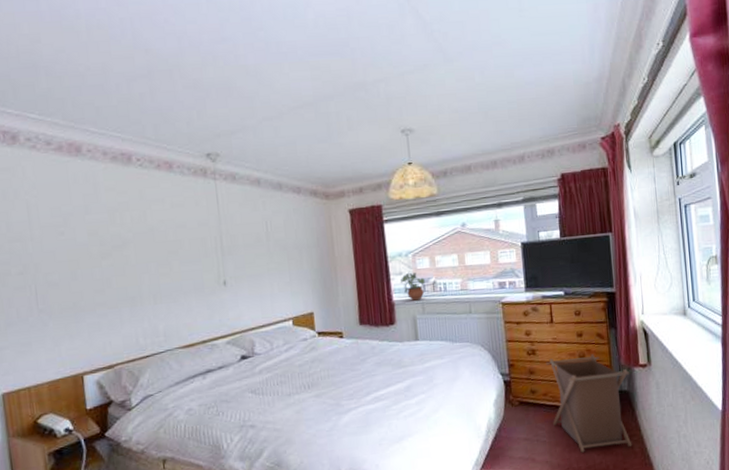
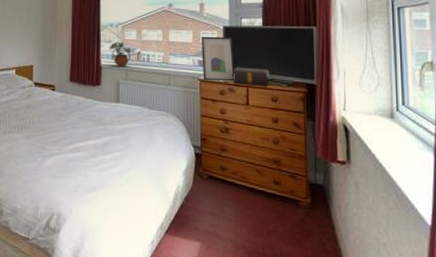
picture frame: none [500,253,536,303] -> present [202,36,235,82]
jewelry box: none [534,282,572,304] -> present [232,67,270,89]
laundry basket: present [545,354,633,453] -> none [238,139,327,243]

